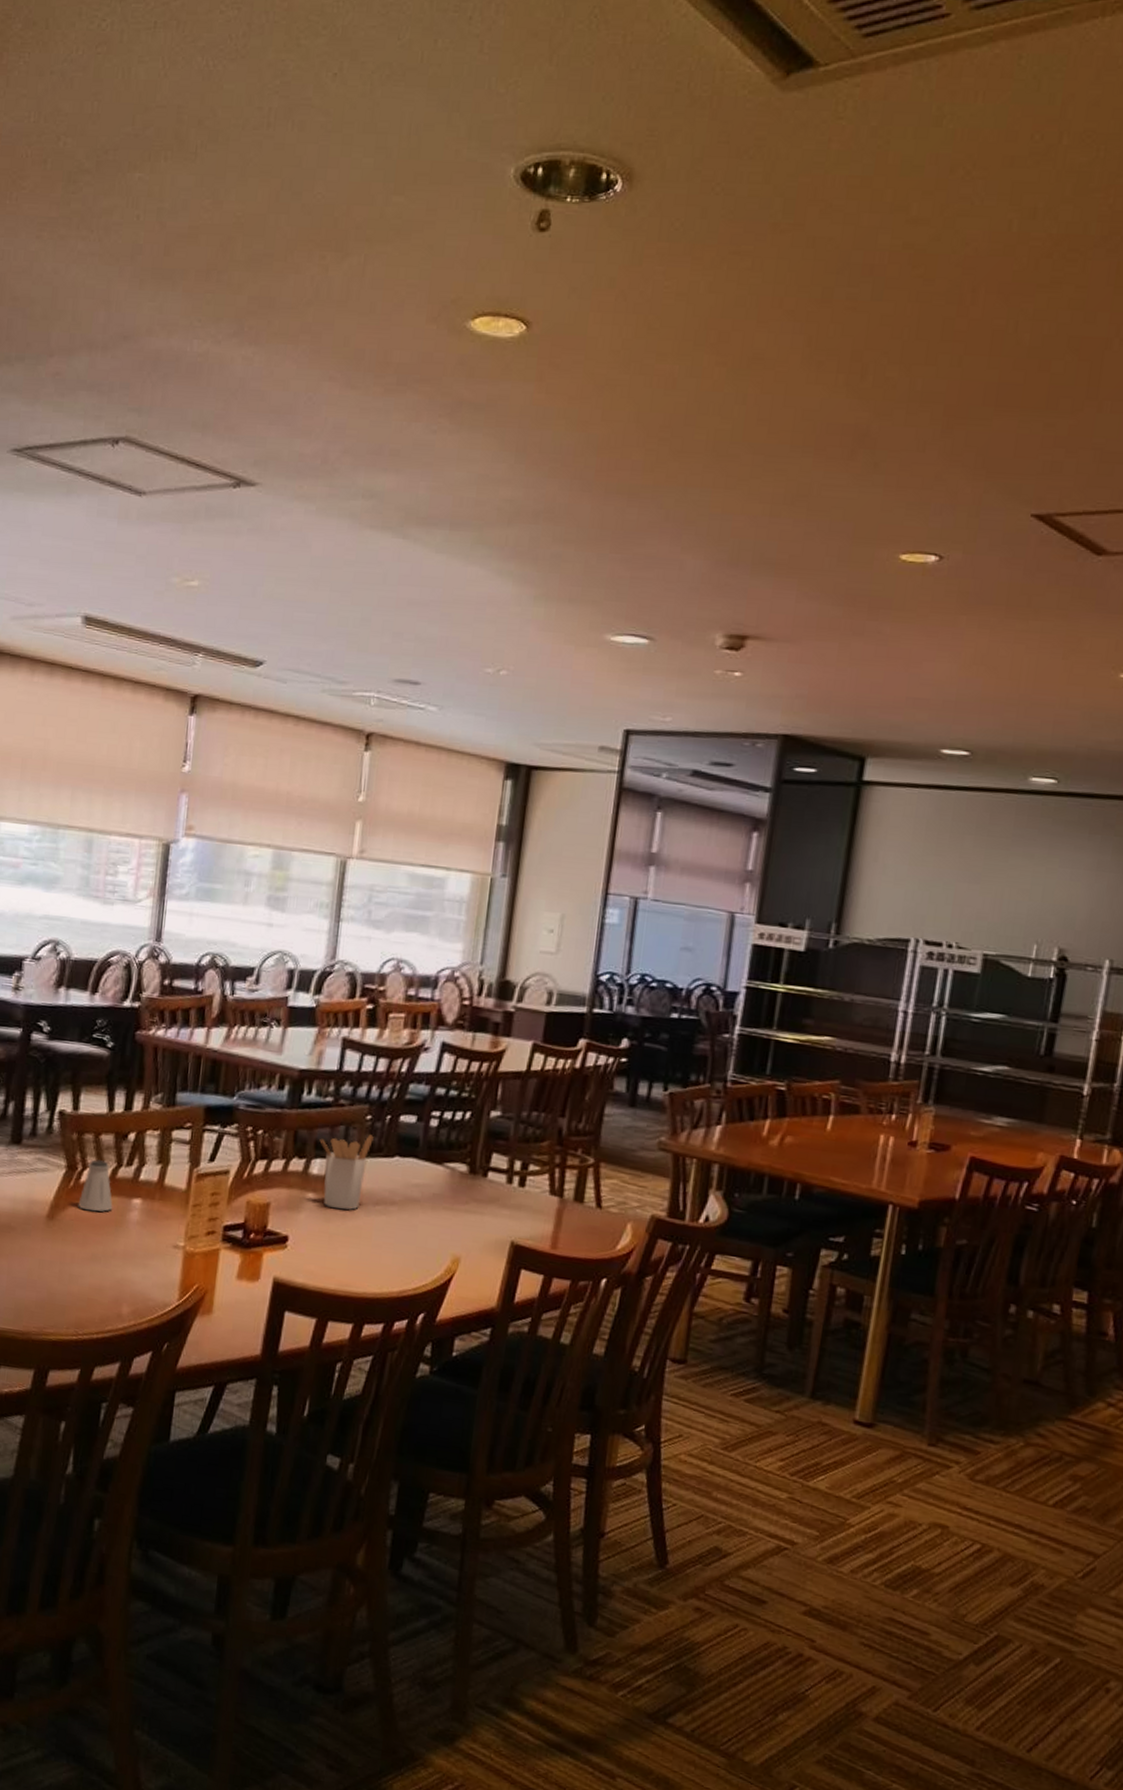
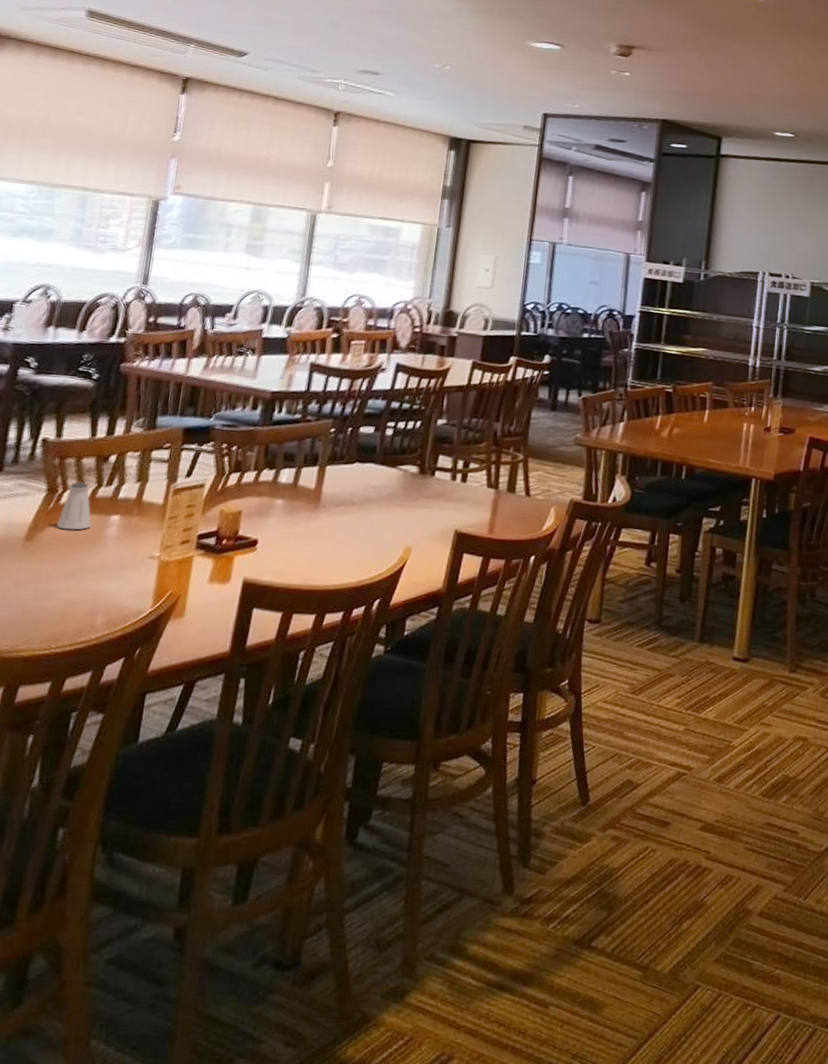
utensil holder: present [319,1134,374,1210] -> none [288,445,337,513]

